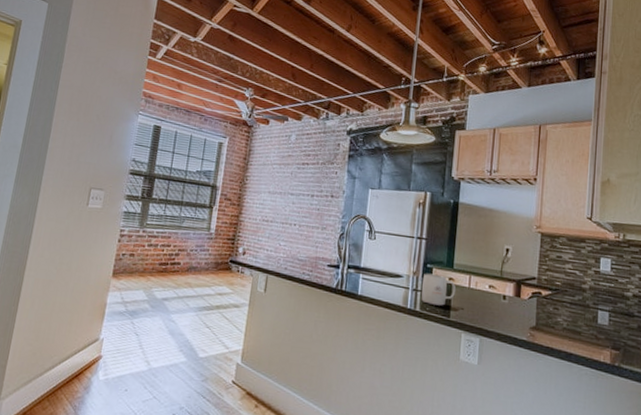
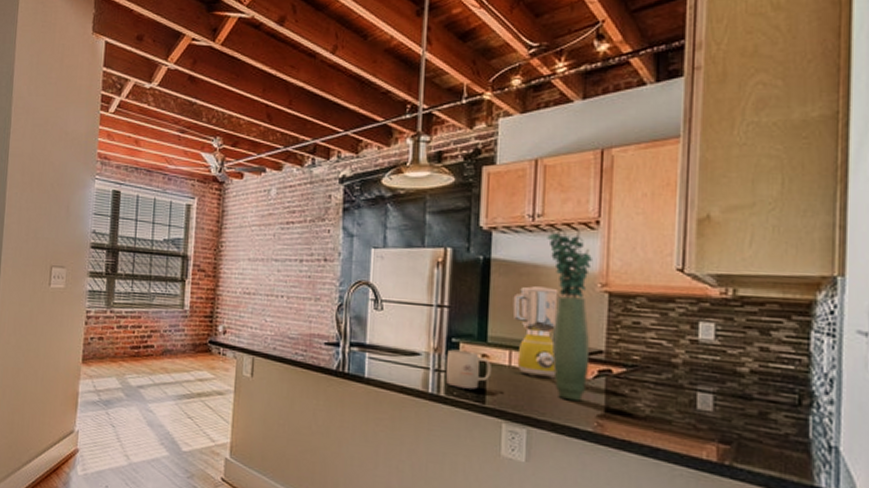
blender: none [473,225,506,299] -> present [512,286,559,379]
vase: none [500,180,531,317] -> present [547,226,592,402]

